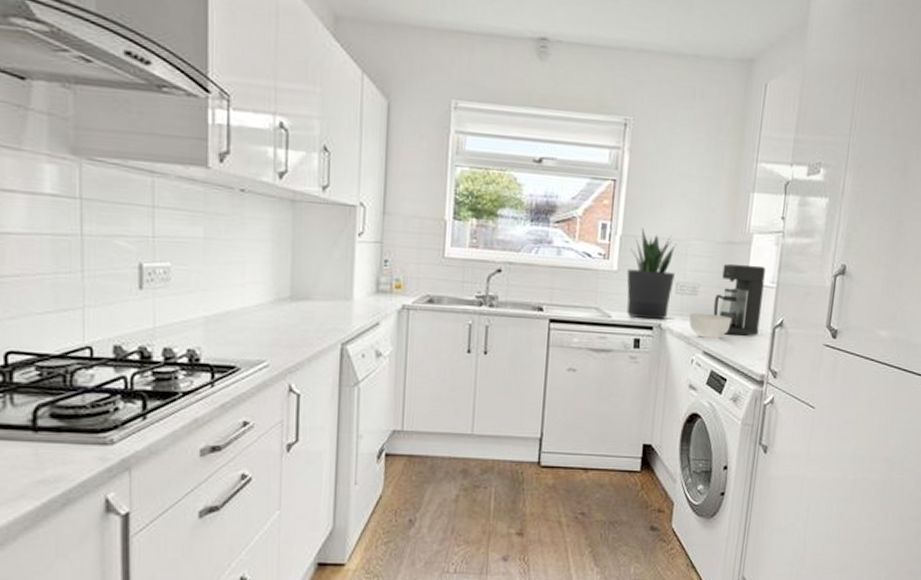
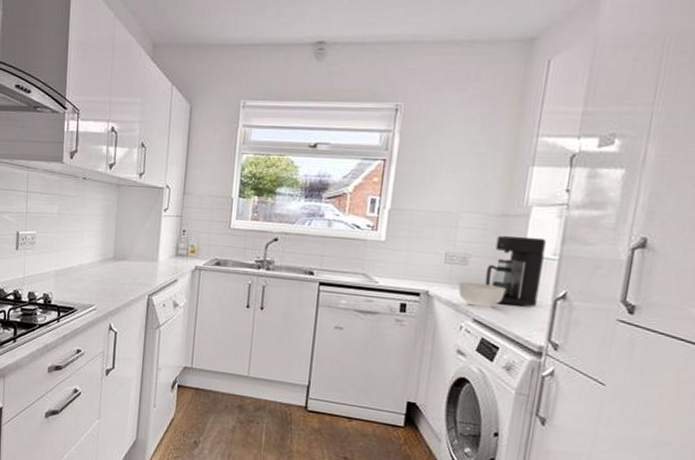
planter: present [626,227,677,319] -> none [393,201,447,287]

